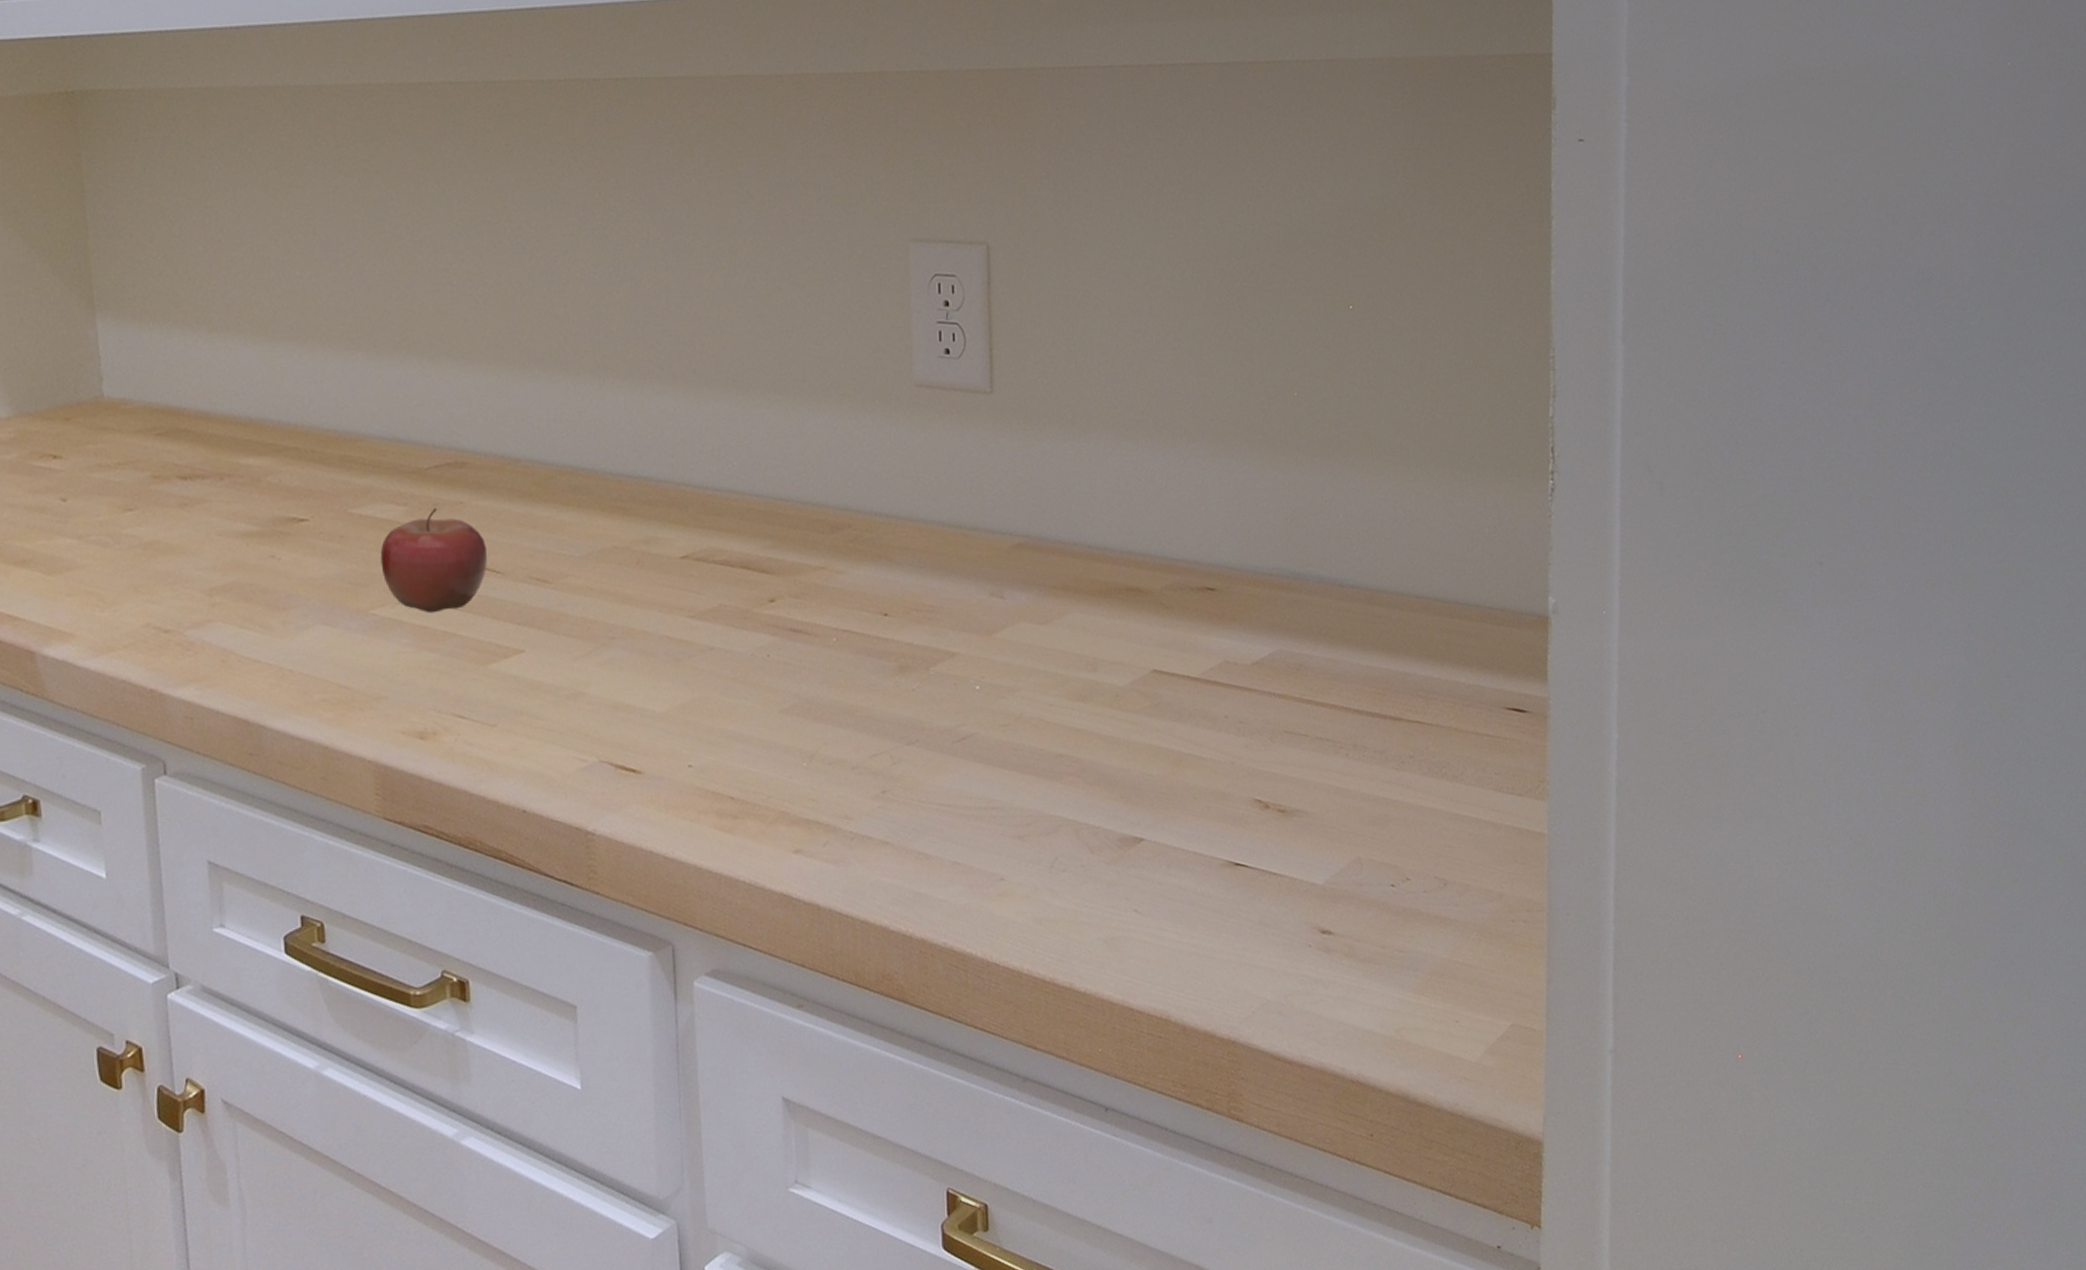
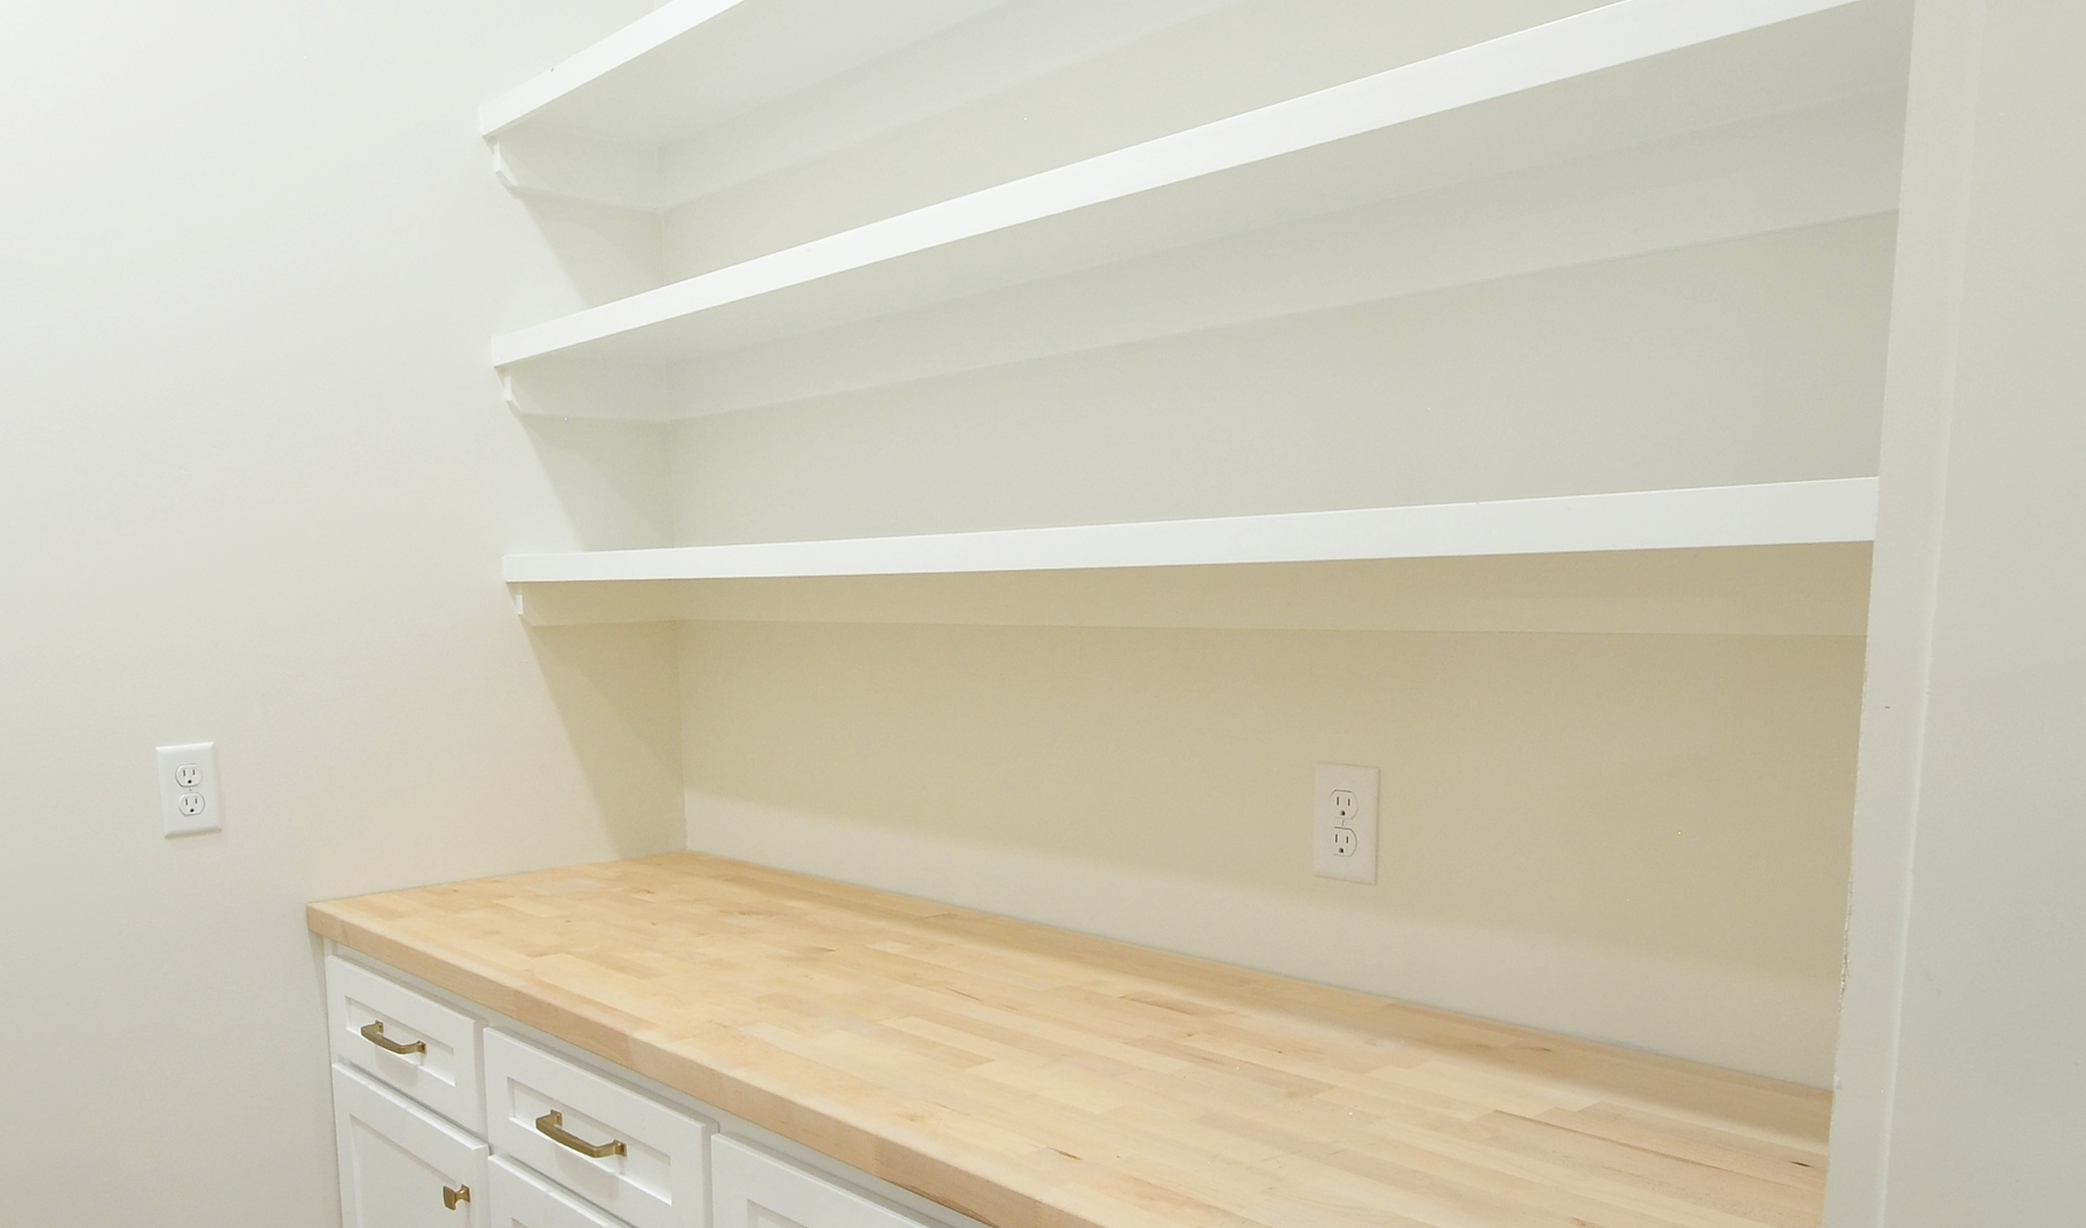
fruit: present [380,508,488,614] -> none [888,947,970,1027]

